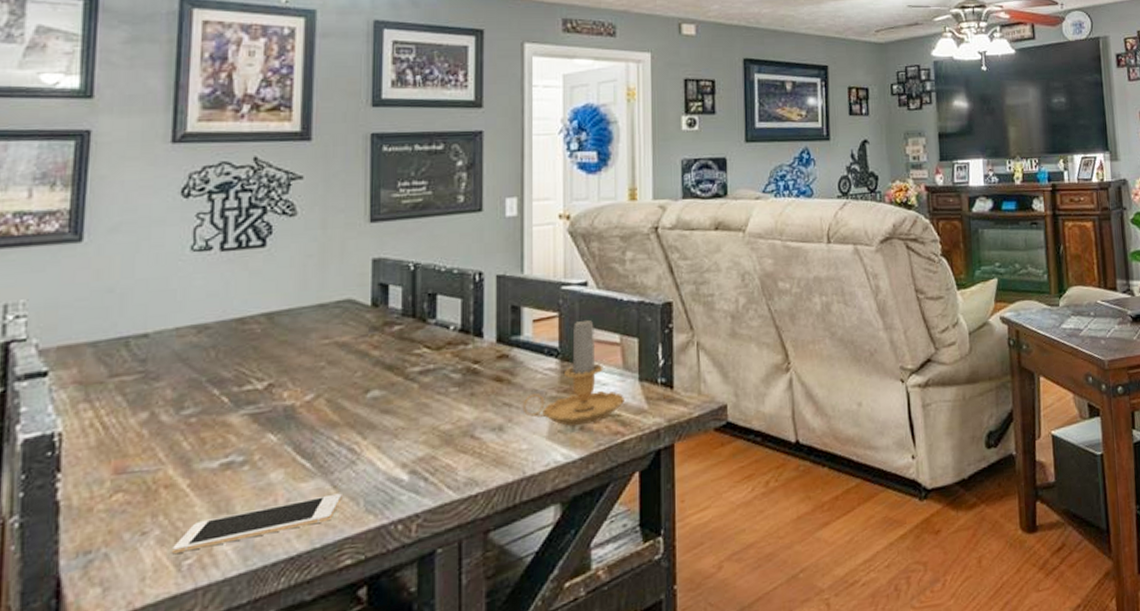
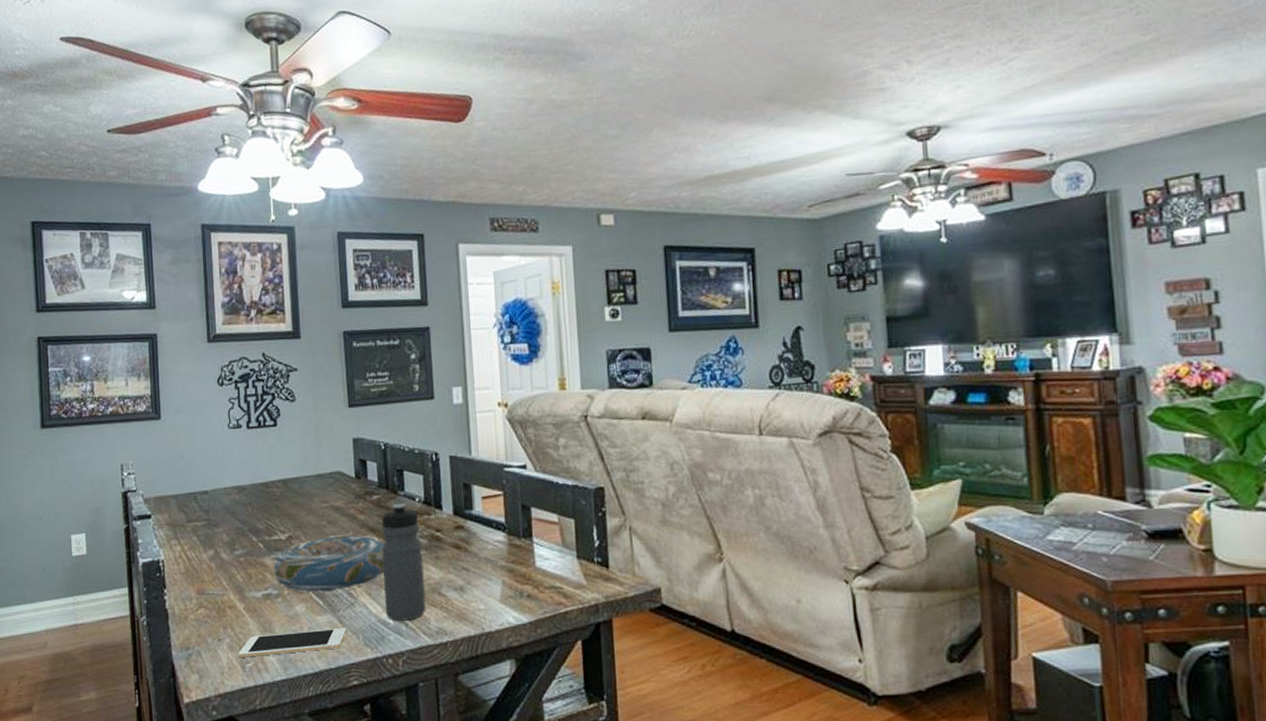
decorative bowl: none [240,375,405,456] -> present [273,534,385,593]
water bottle: none [399,333,454,477] -> present [381,503,426,621]
candle: present [522,315,624,426] -> none [478,495,565,593]

